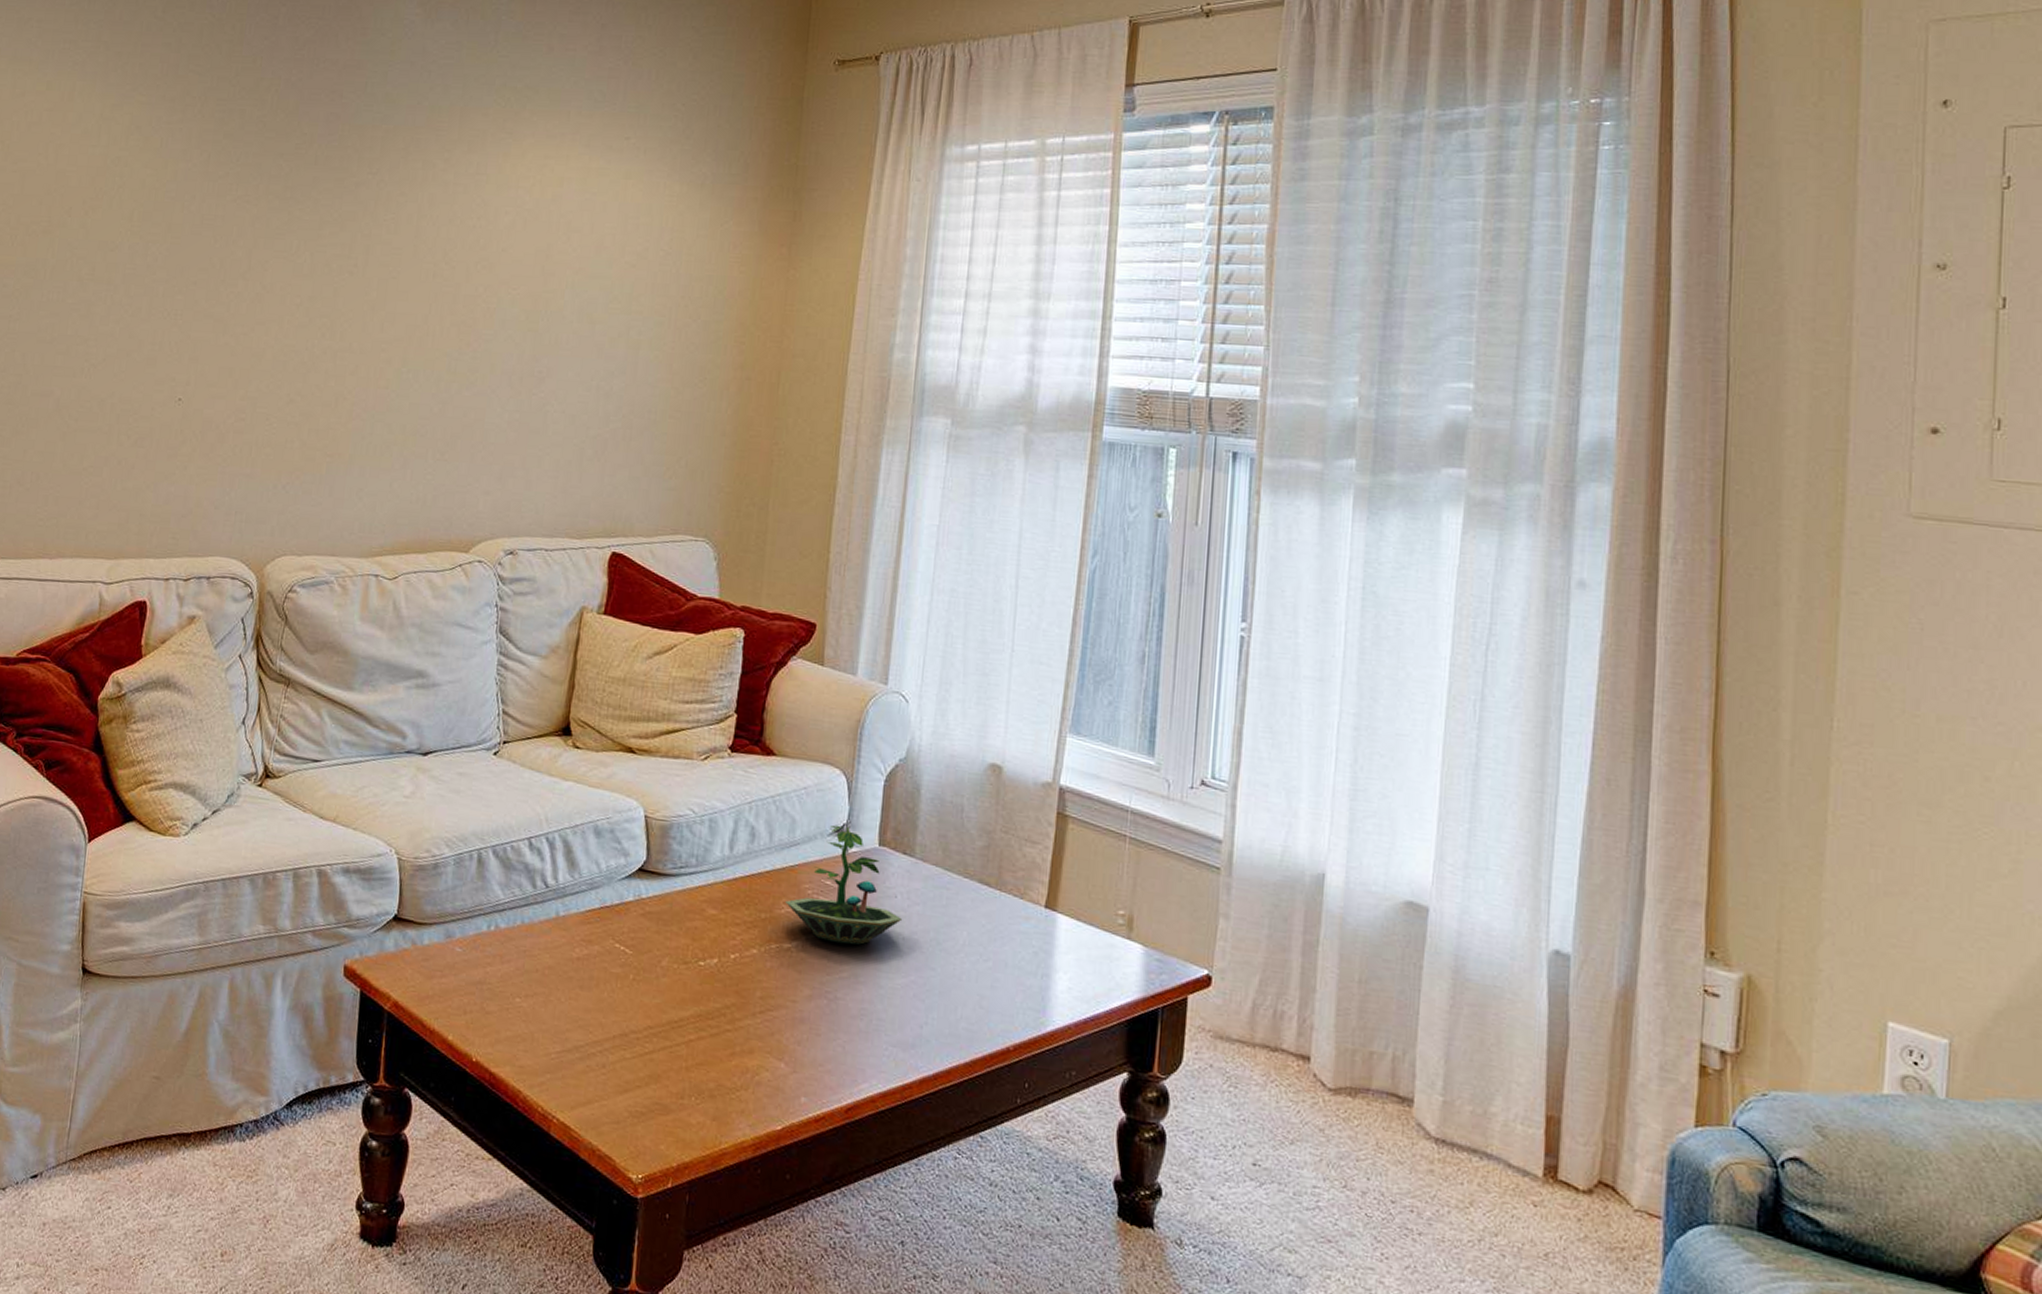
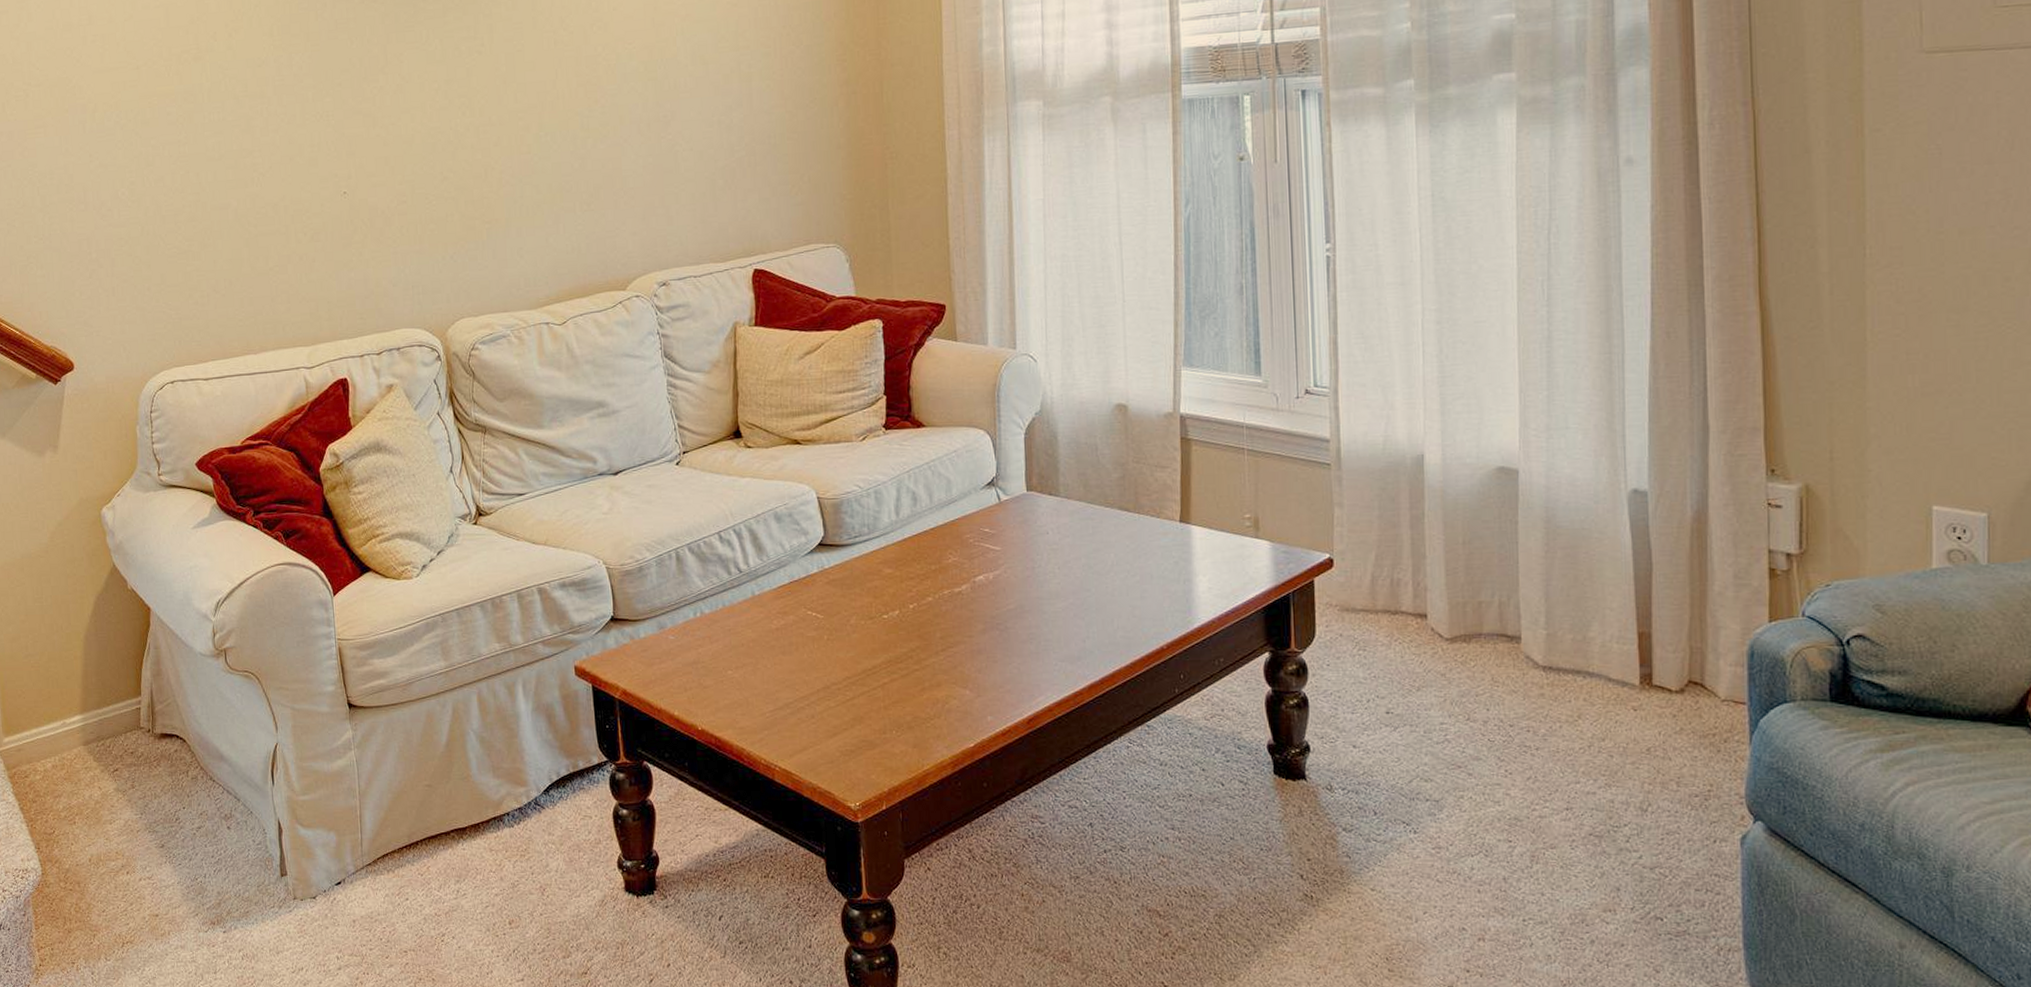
terrarium: present [785,824,903,945] -> none [951,478,1056,581]

